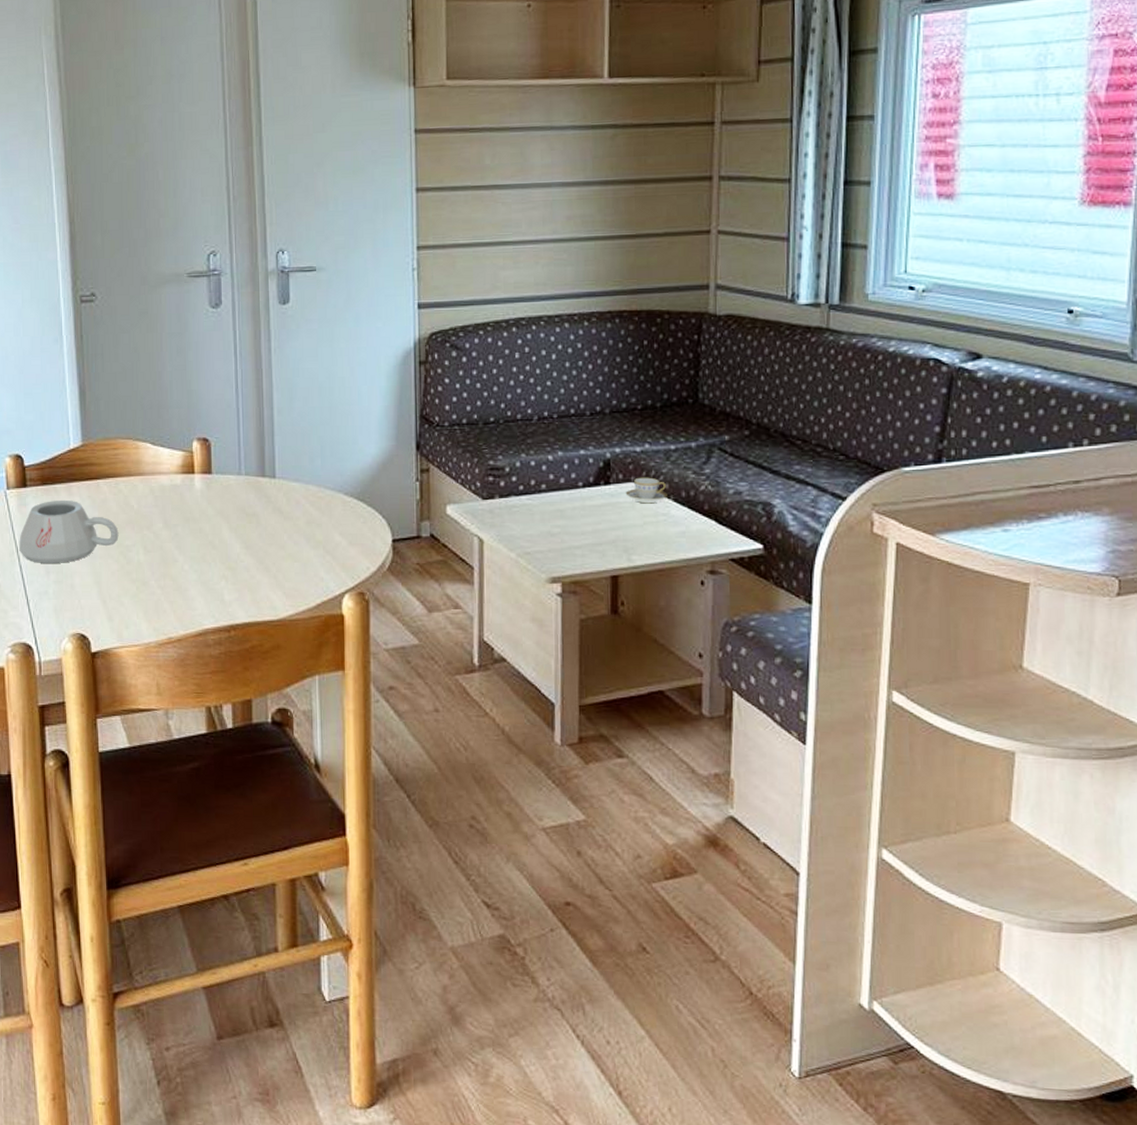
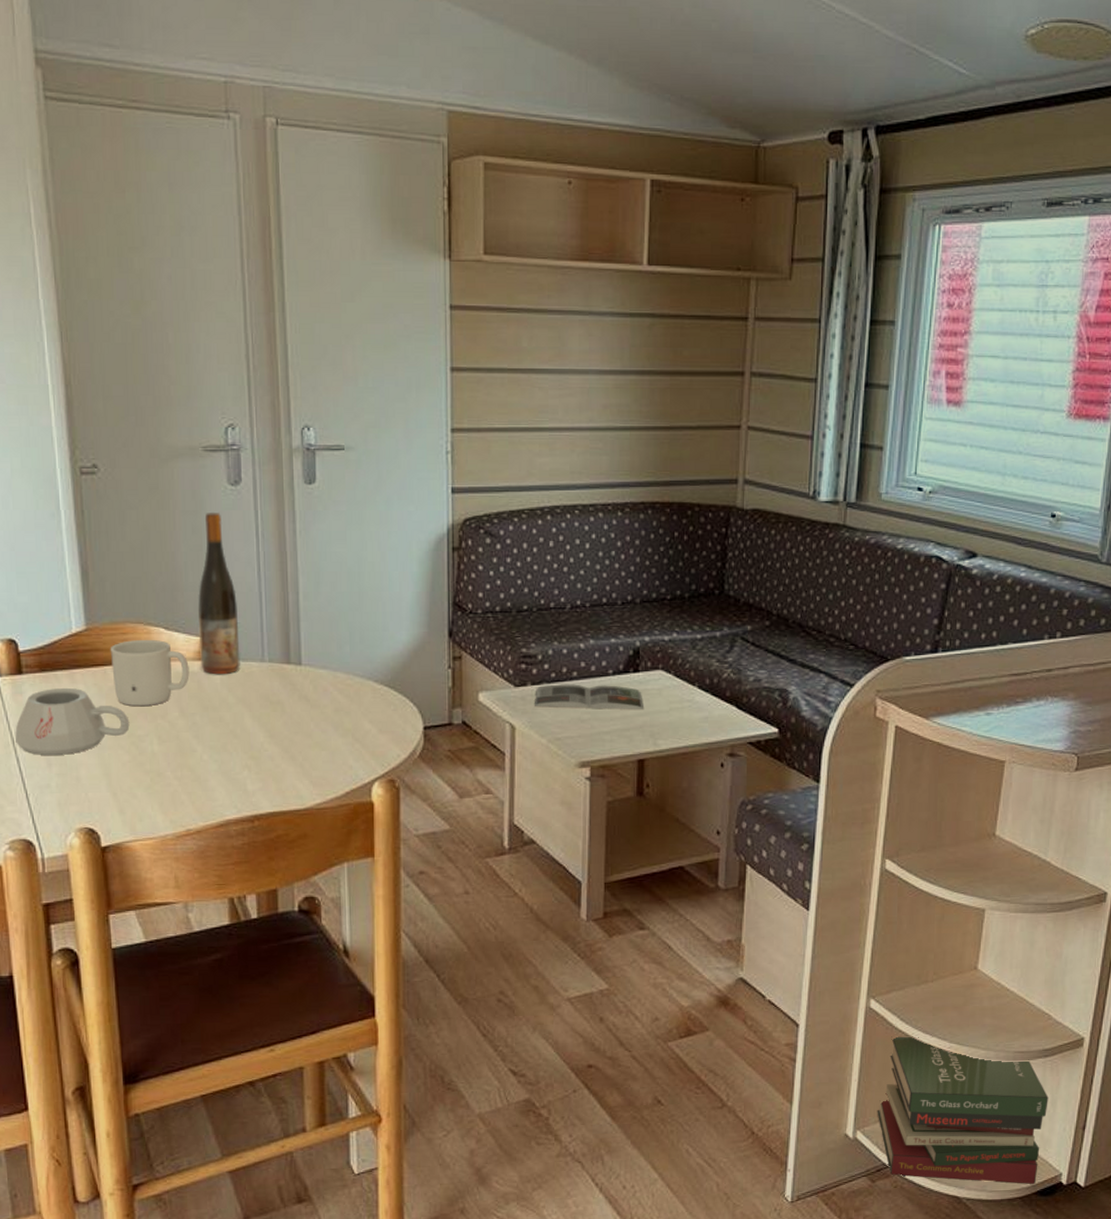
mug: none [102,454,173,518] -> present [110,639,190,707]
wine bottle: none [181,333,219,487] -> present [197,511,240,674]
magazine: none [503,497,617,524] -> present [535,684,645,710]
teacup: present [625,477,667,504] -> none [653,665,693,691]
books: none [896,894,1110,1085] -> present [877,1036,1049,1184]

